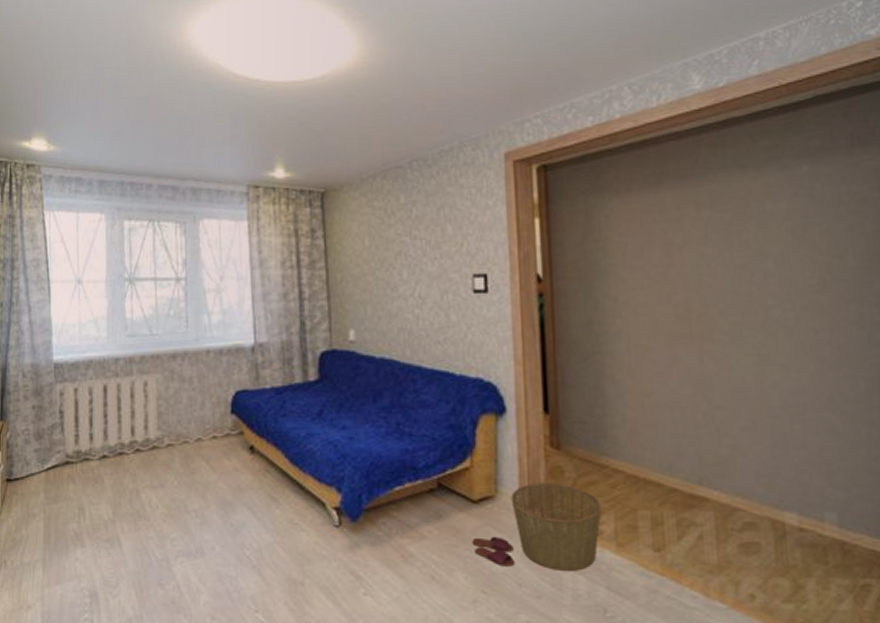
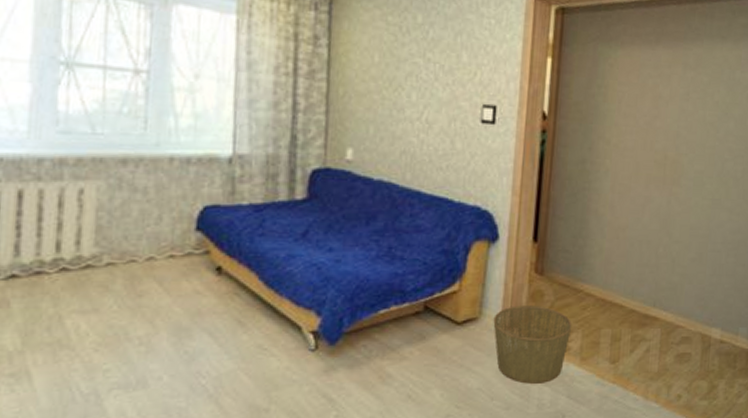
slippers: present [472,536,514,567] -> none [451,355,490,383]

